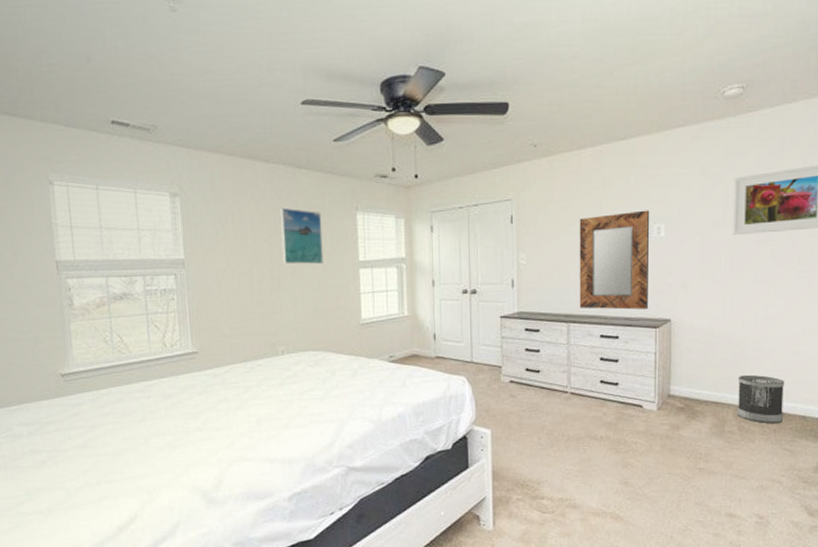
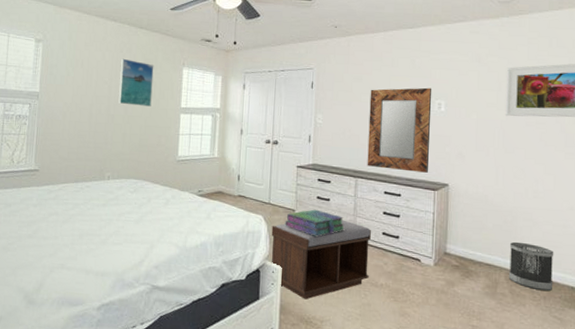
bench: none [476,371,587,462] -> present [271,220,371,300]
stack of books: none [491,363,558,393] -> present [284,209,345,237]

